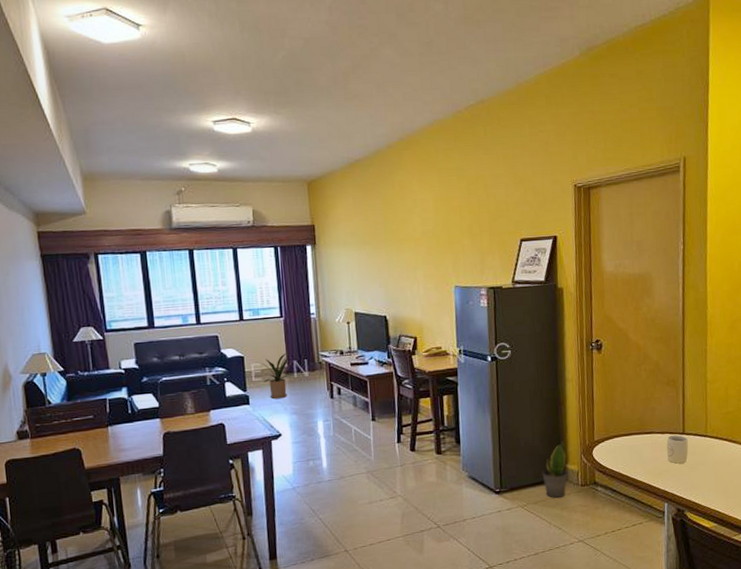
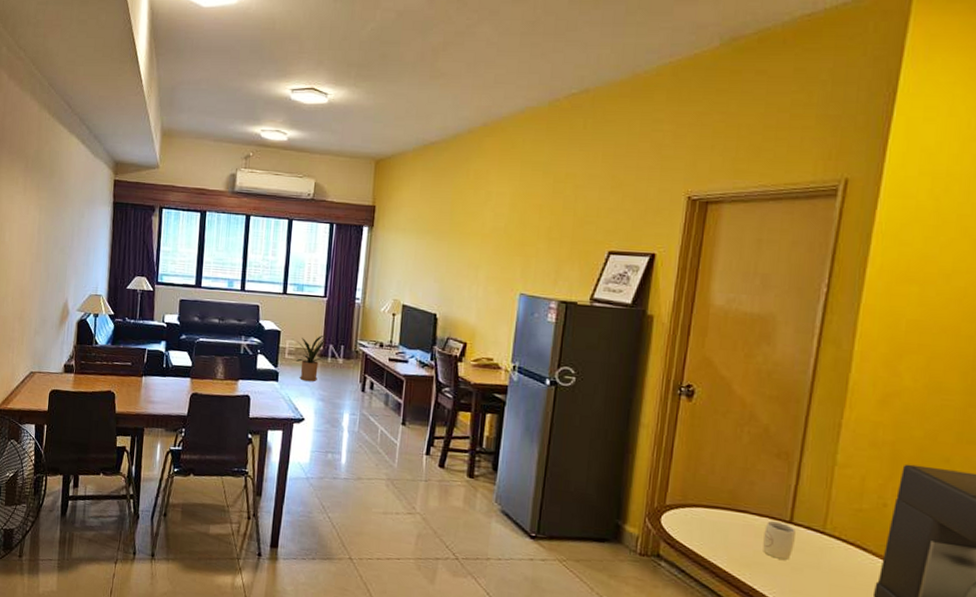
potted plant: present [542,441,568,499] -> none [591,496,626,563]

